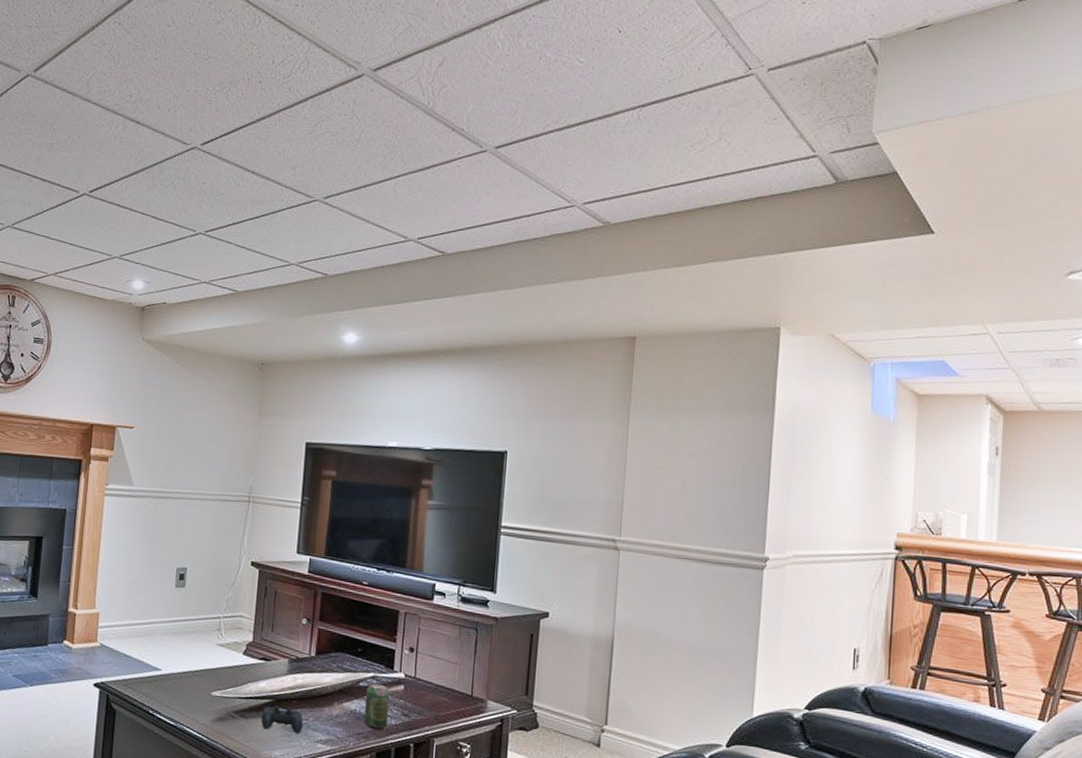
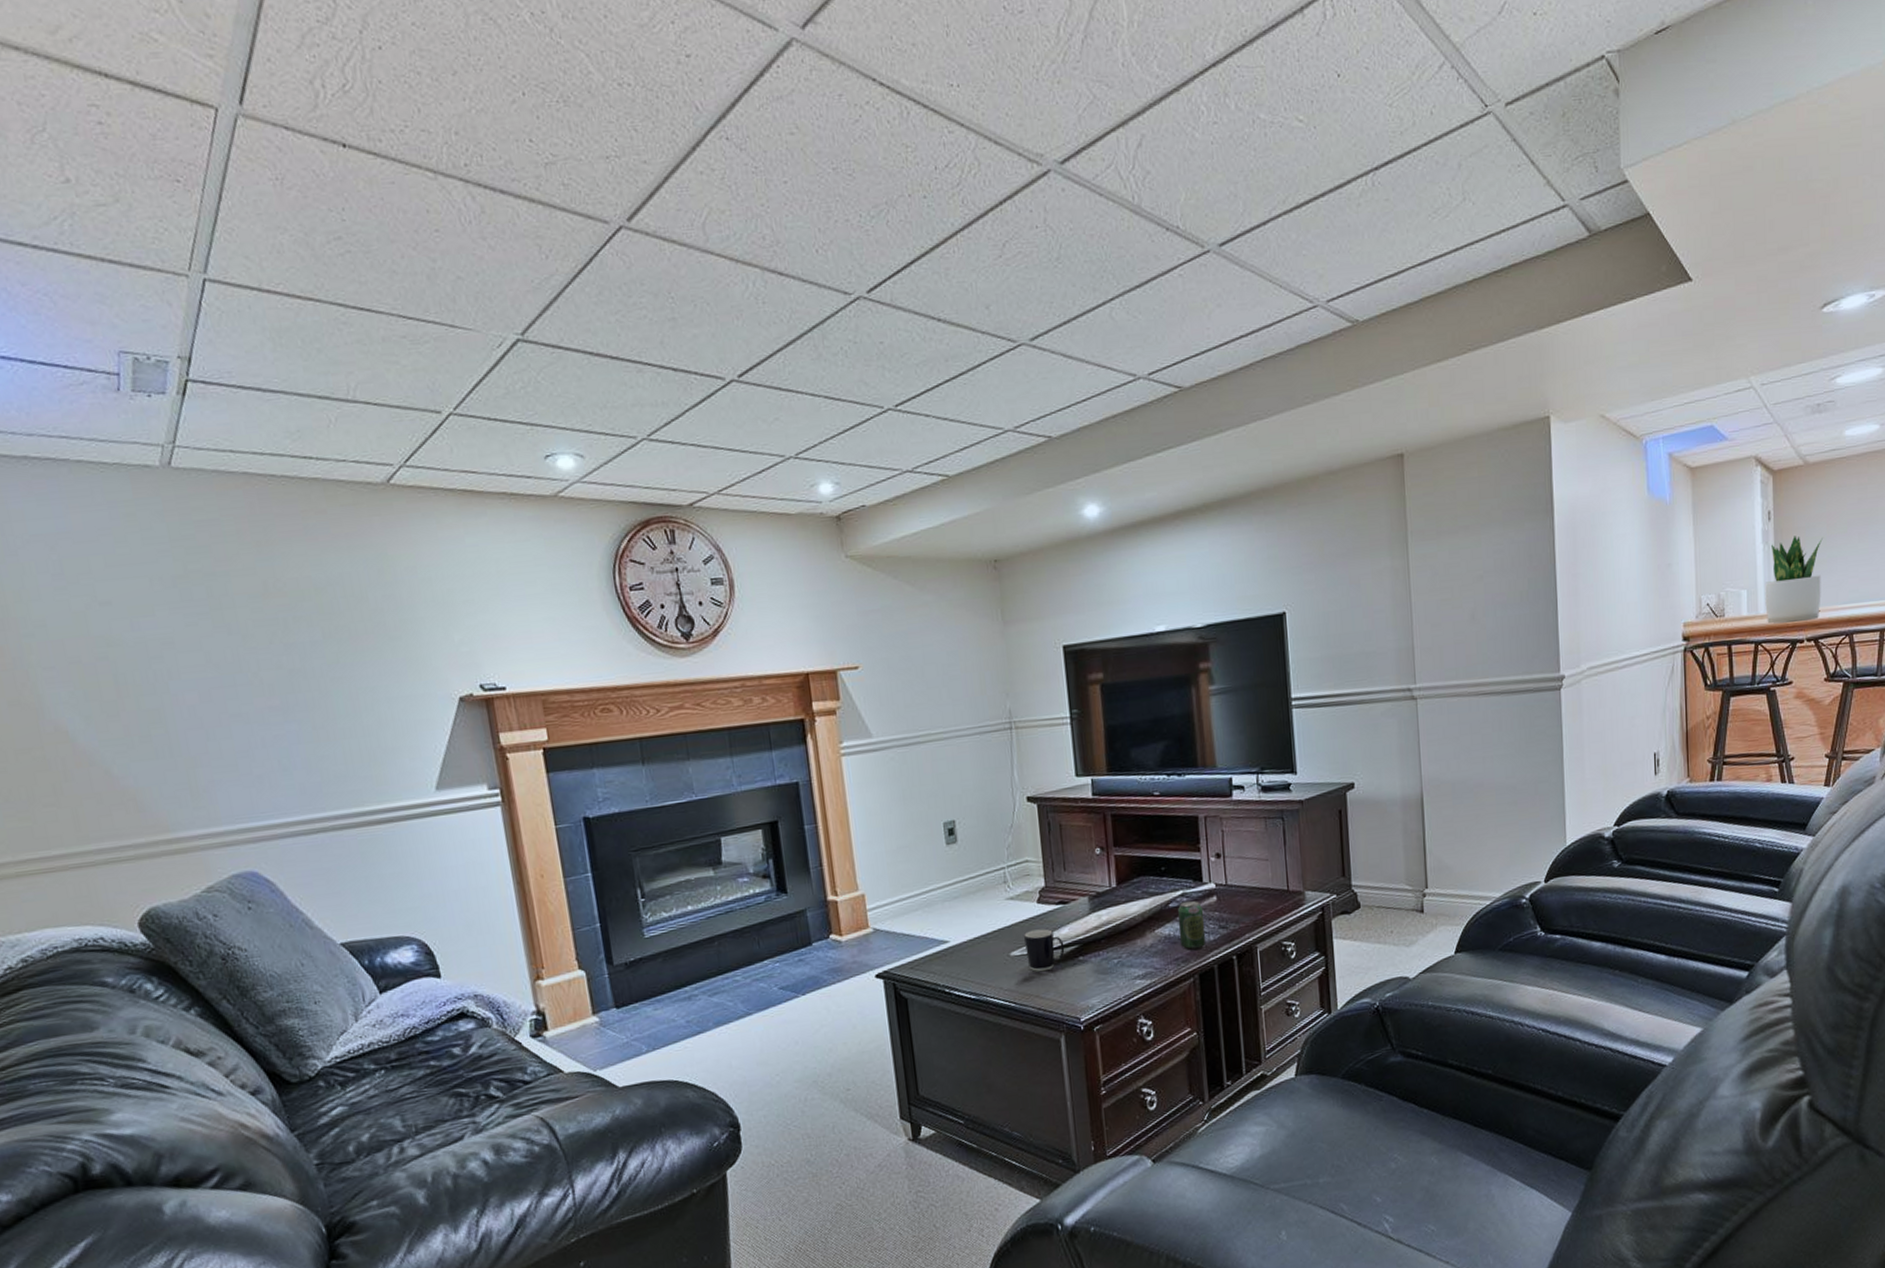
mug: none [225,676,260,716] -> present [1023,928,1065,972]
control: present [261,706,303,734] -> none [1070,949,1117,979]
planter: none [986,474,1054,556] -> present [1765,536,1823,624]

